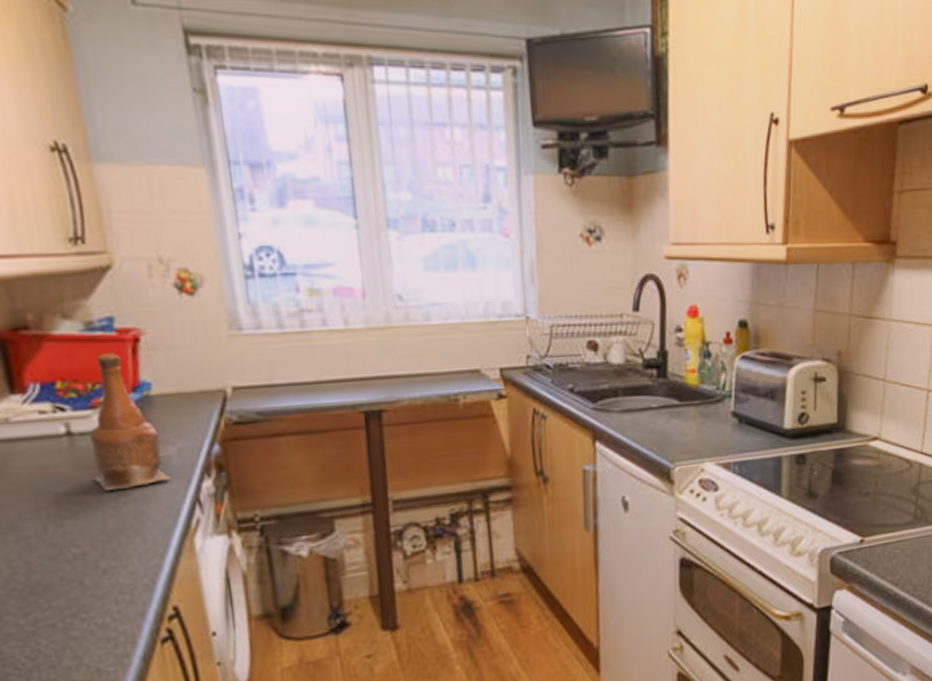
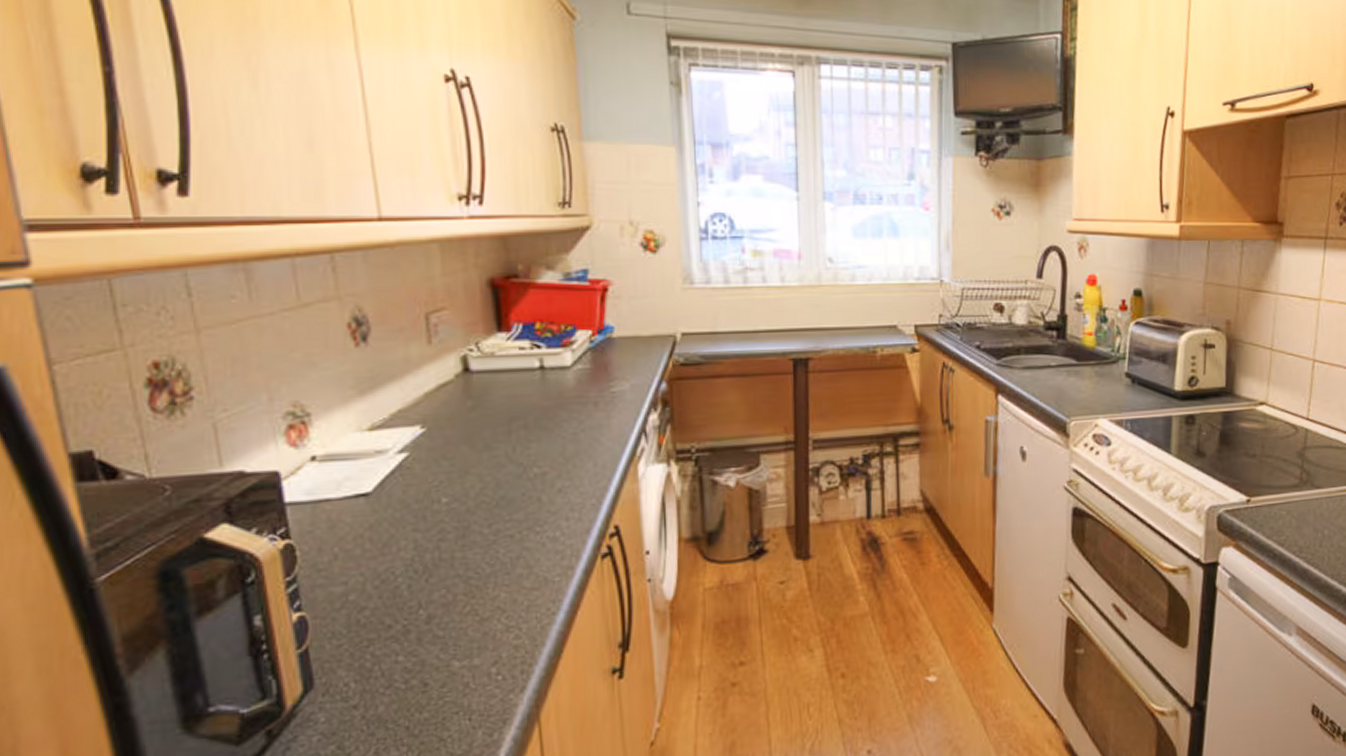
bottle: present [90,353,171,492] -> none [558,300,623,420]

